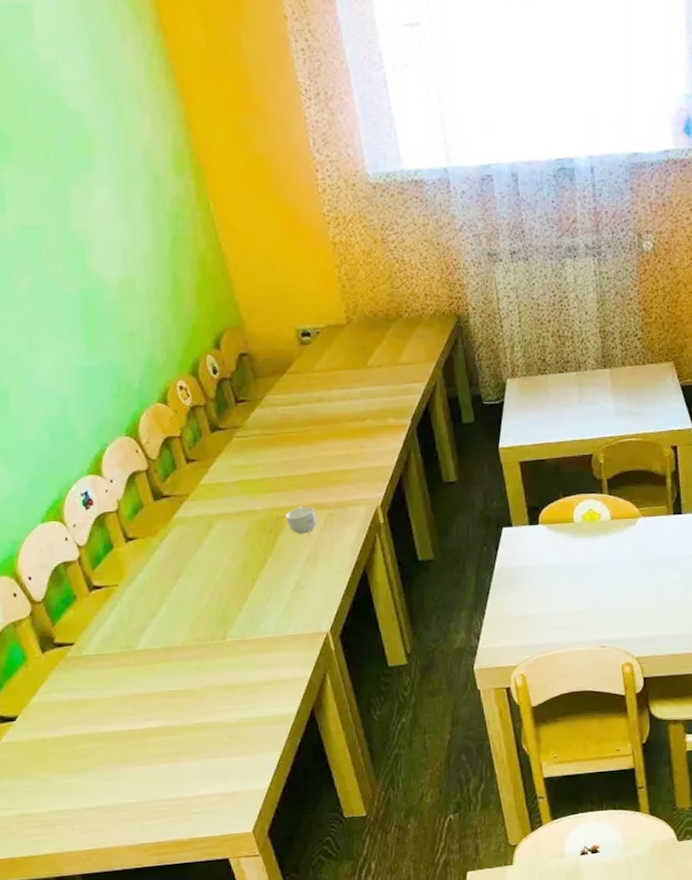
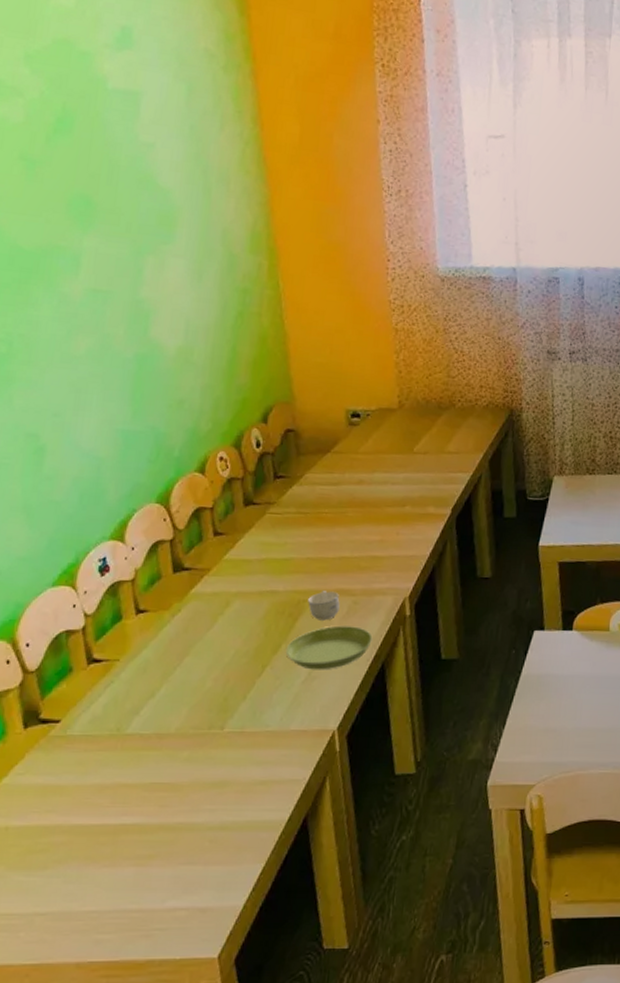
saucer: none [271,537,351,580] -> present [285,625,373,670]

